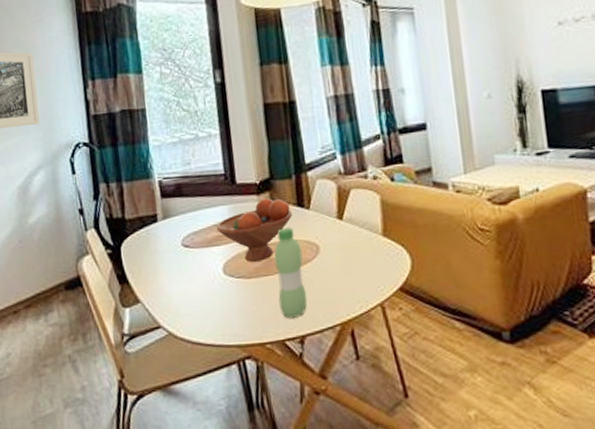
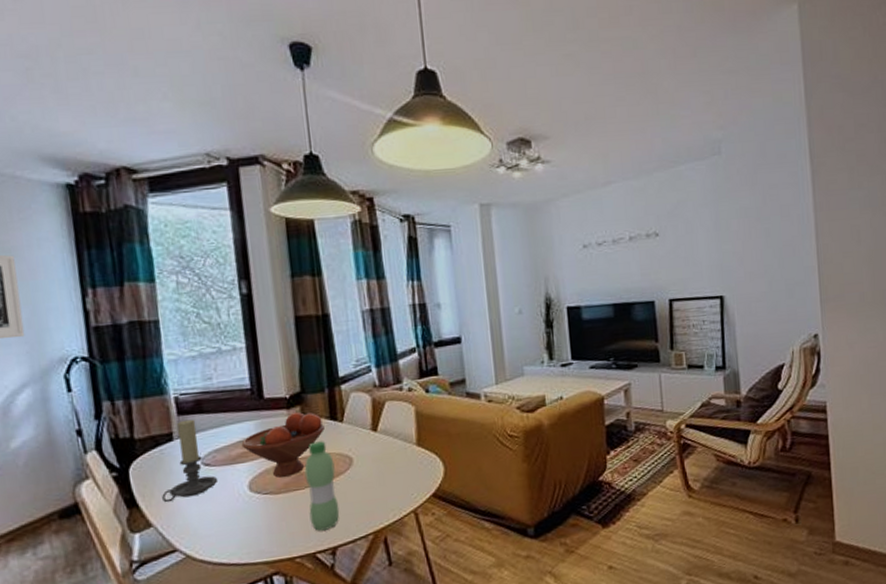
candle holder: none [148,202,195,281] -> present [162,419,217,503]

